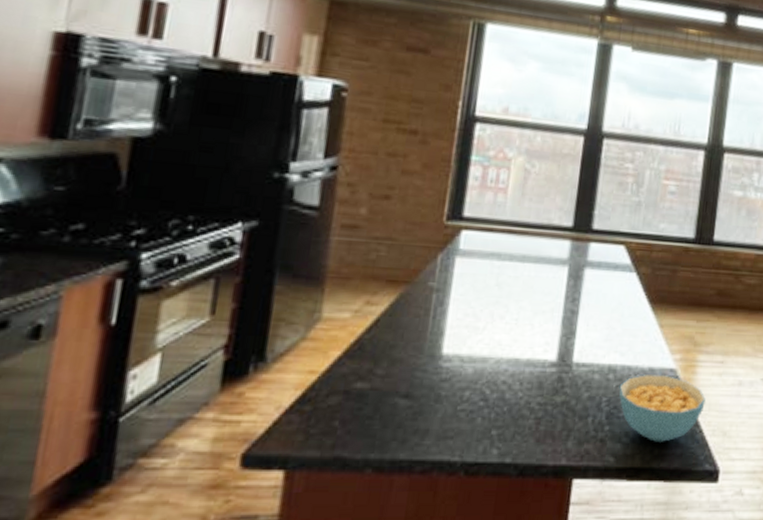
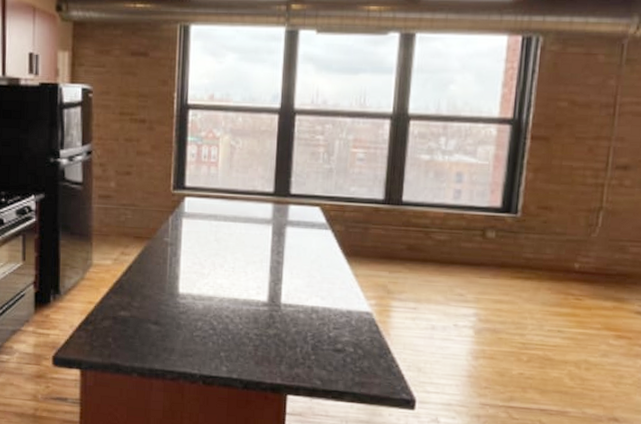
cereal bowl: present [619,374,706,442] -> none [321,316,400,372]

